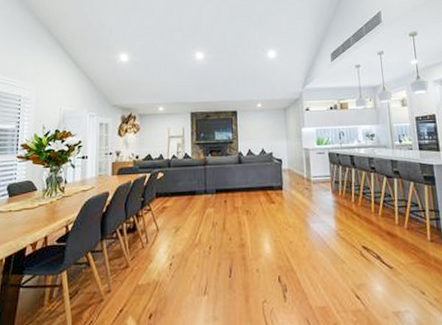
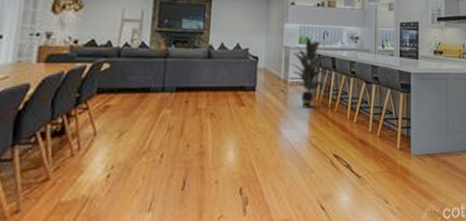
indoor plant: none [311,137,350,204] -> present [290,36,330,108]

